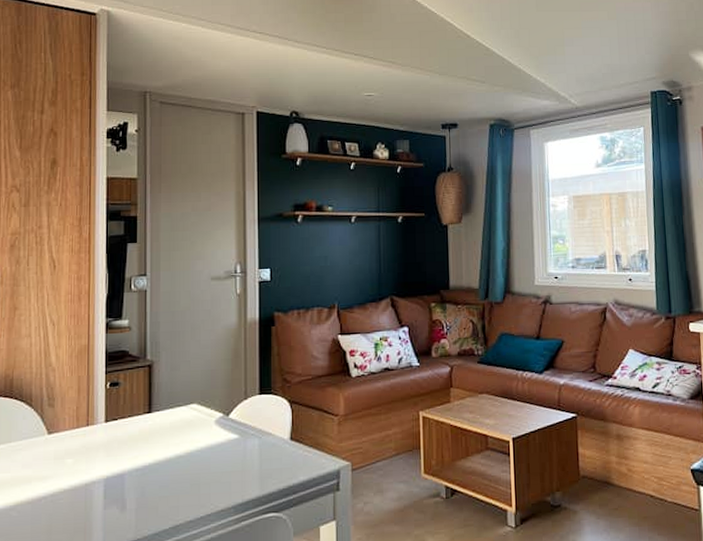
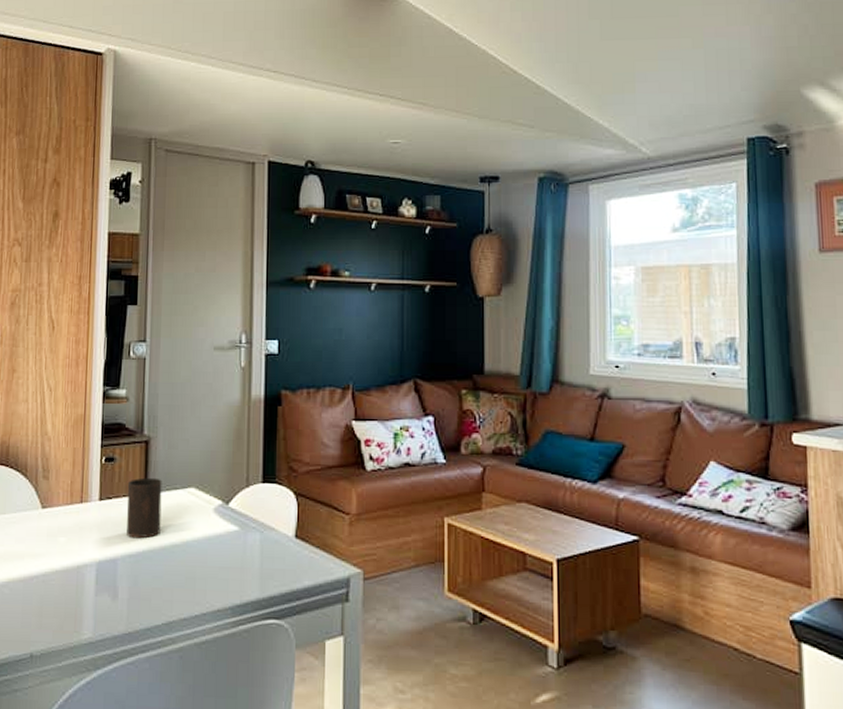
cup: none [132,397,166,454] -> present [126,477,162,539]

